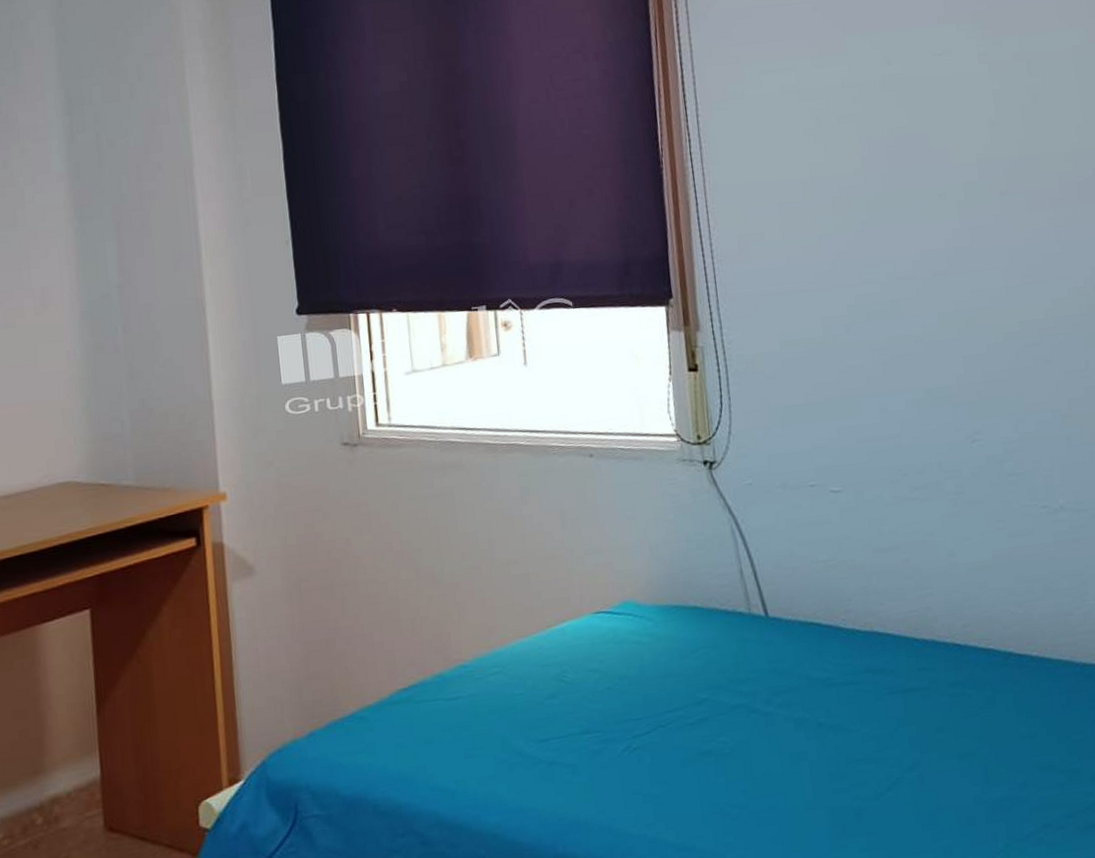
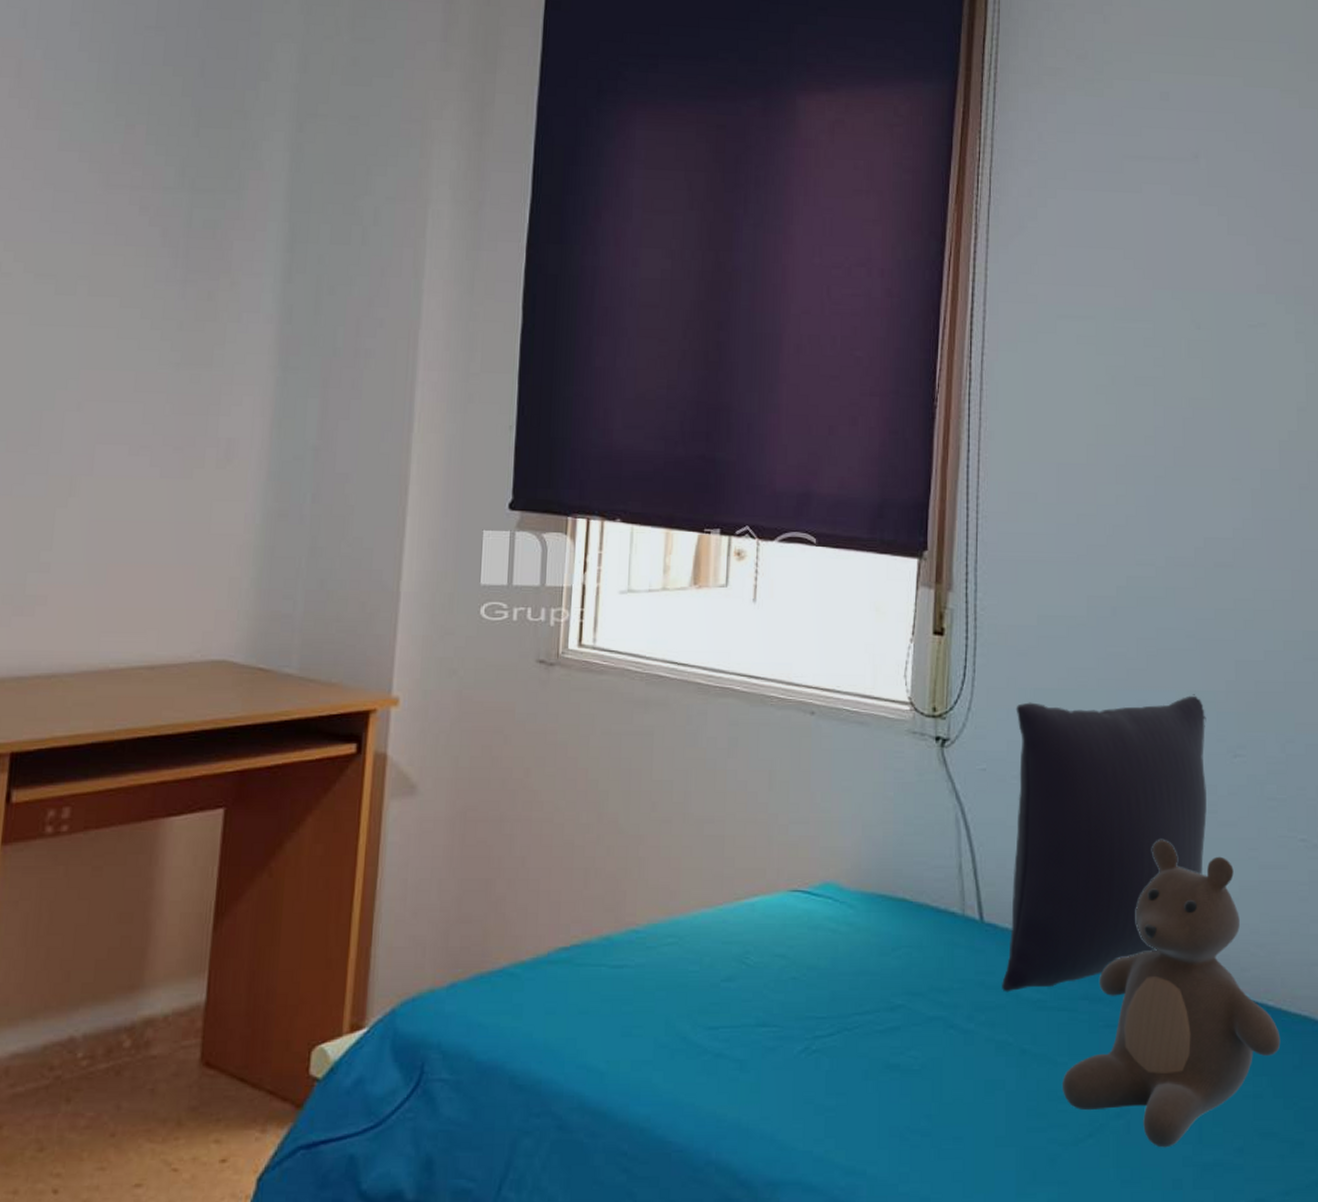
pillow: none [771,391,959,676] -> present [1002,694,1207,992]
teddy bear: none [858,523,1048,792] -> present [1063,840,1281,1148]

